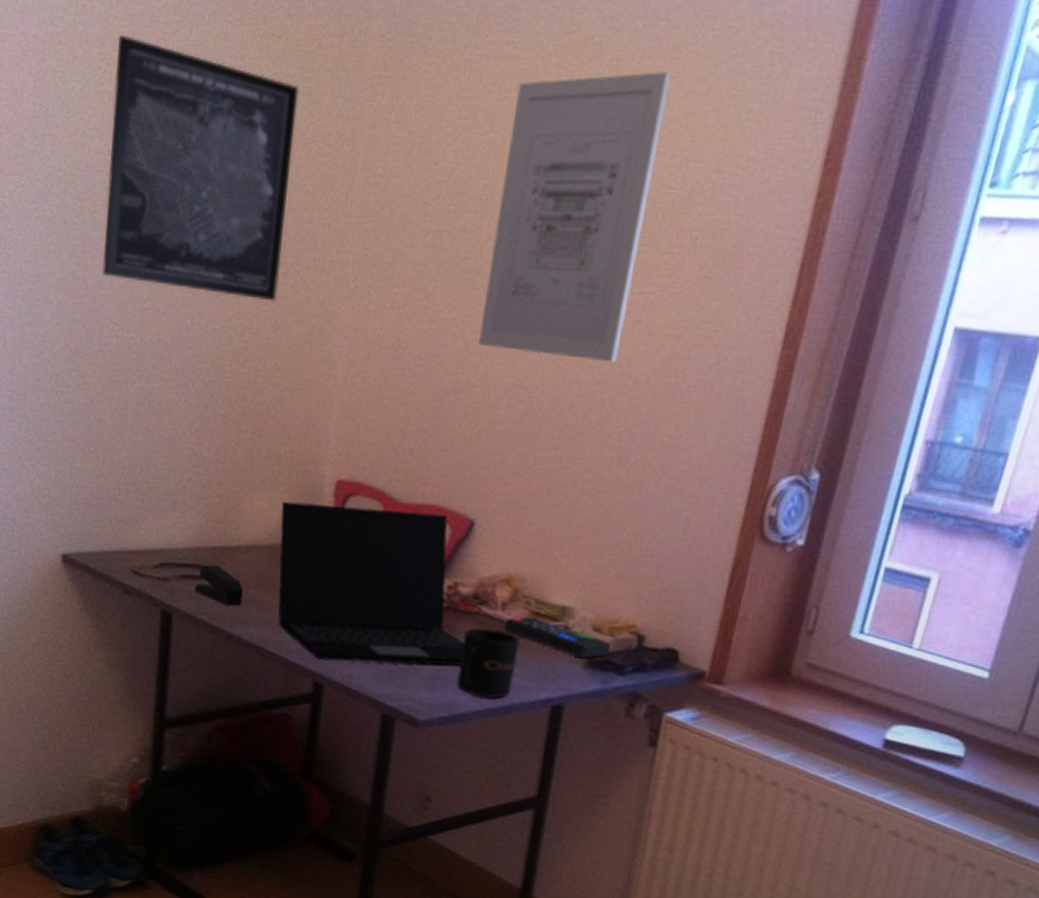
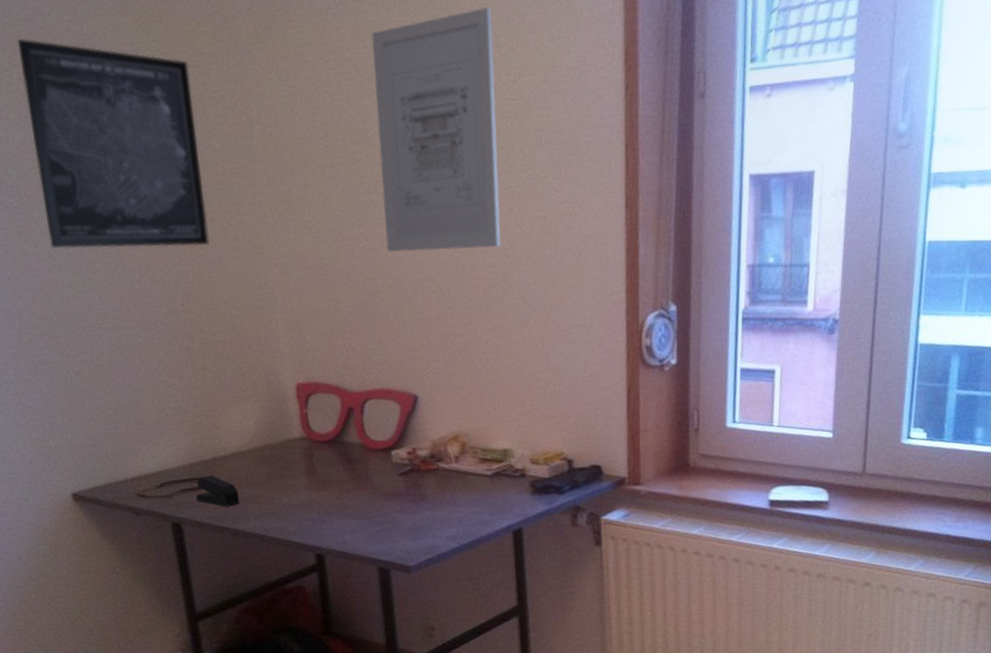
laptop: present [278,501,465,666] -> none [253,395,433,536]
mug: present [456,628,520,699] -> none [430,479,478,537]
remote control: present [503,616,612,658] -> none [460,462,549,487]

